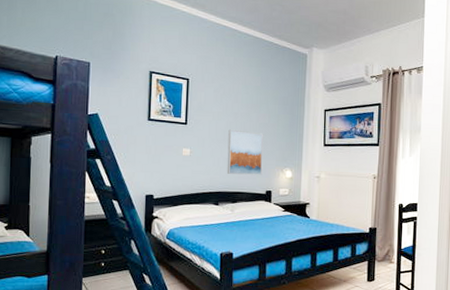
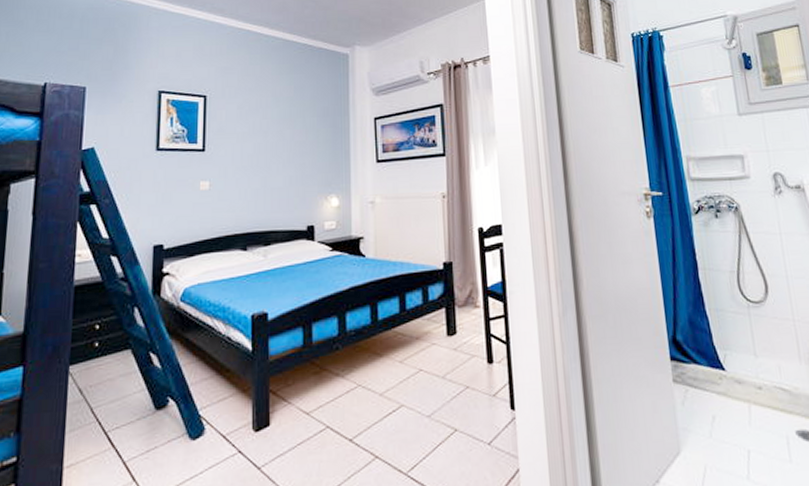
wall art: present [226,129,264,175] -> none [256,152,301,209]

